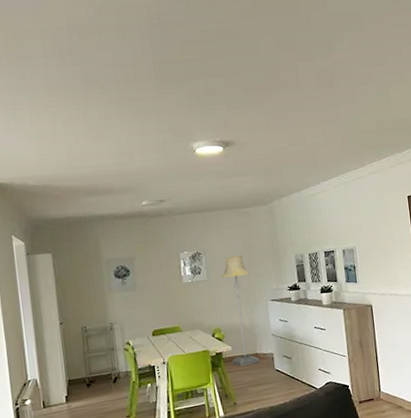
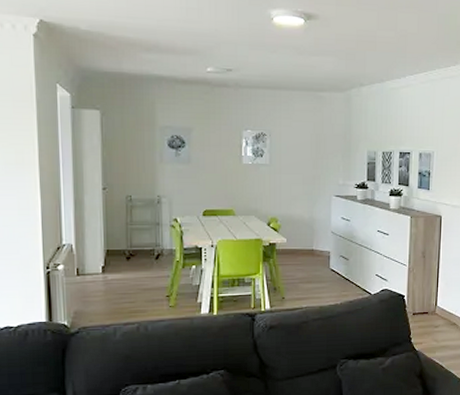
floor lamp: present [221,255,260,367] -> none [285,142,317,261]

